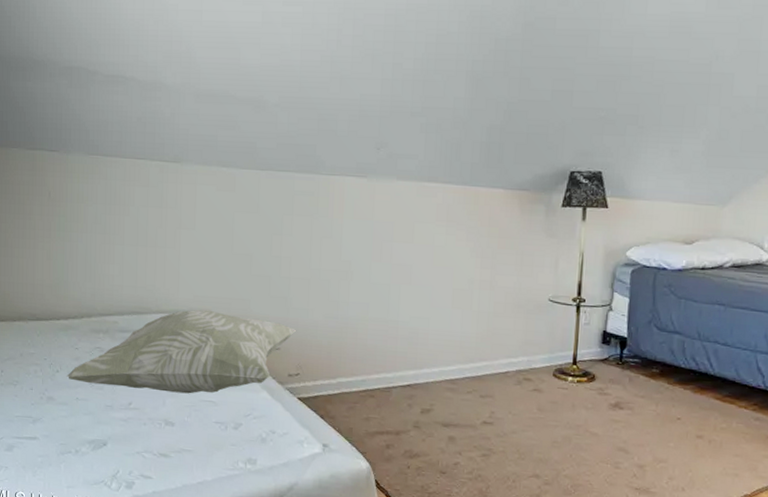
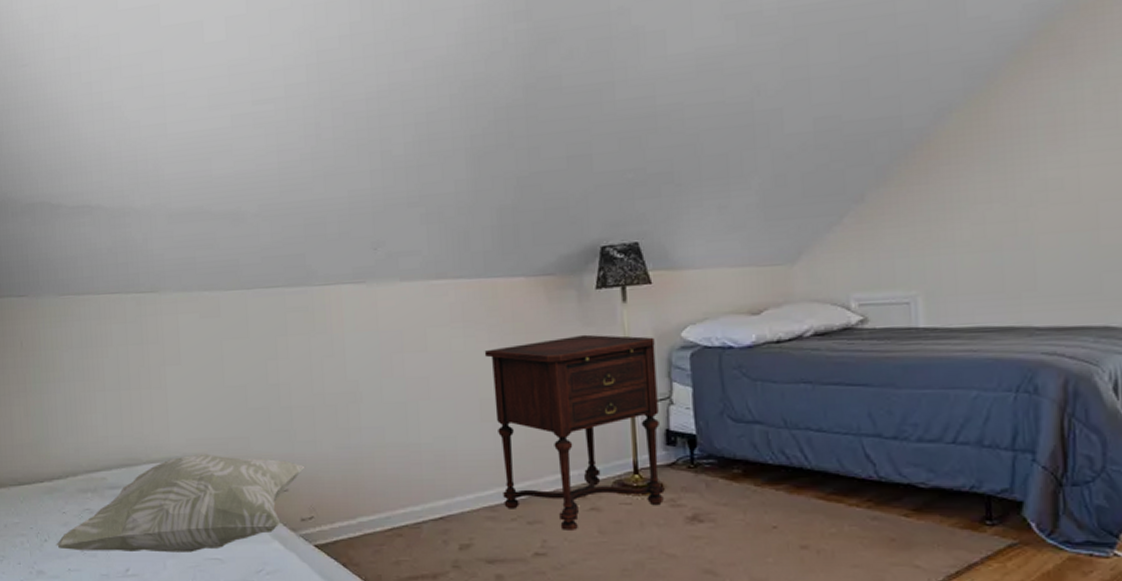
side table: none [461,244,604,406] -> present [484,334,665,530]

